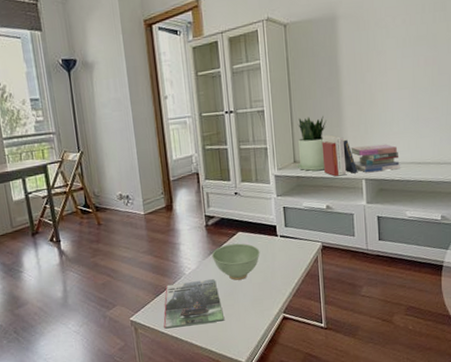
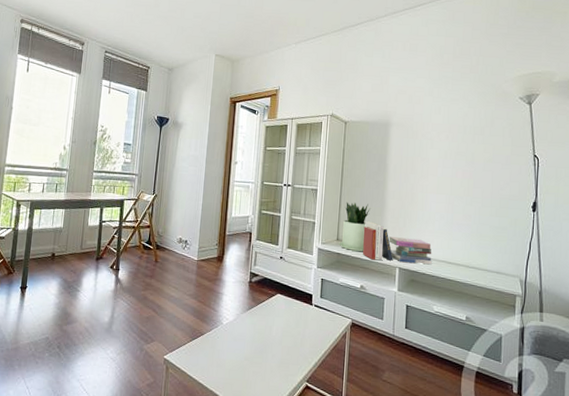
magazine: present [163,279,224,329] -> none [193,330,250,378]
bowl: present [211,243,260,280] -> none [249,303,294,340]

